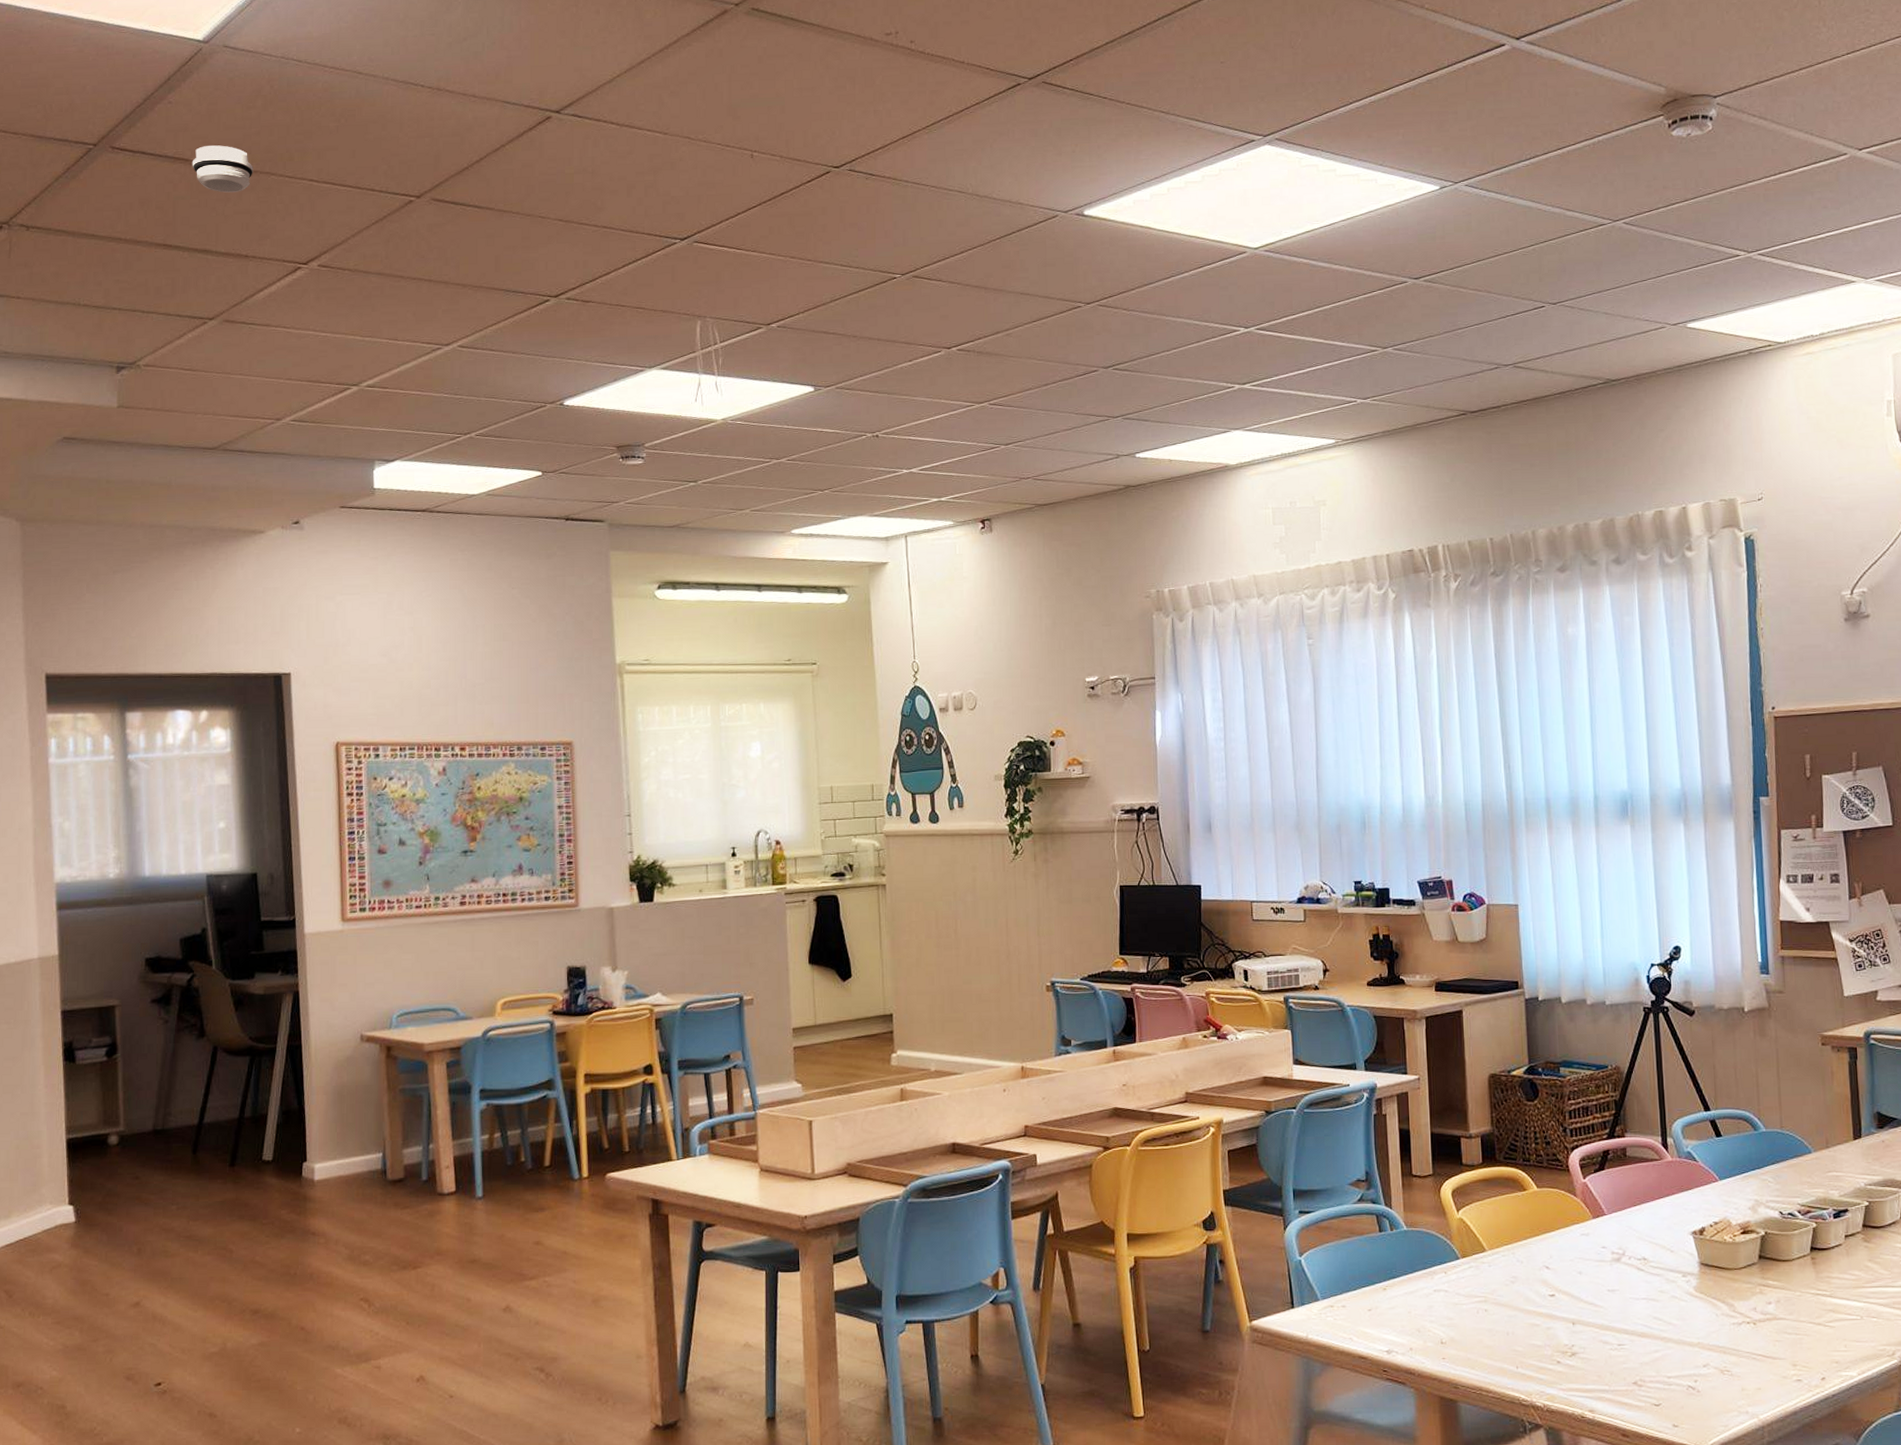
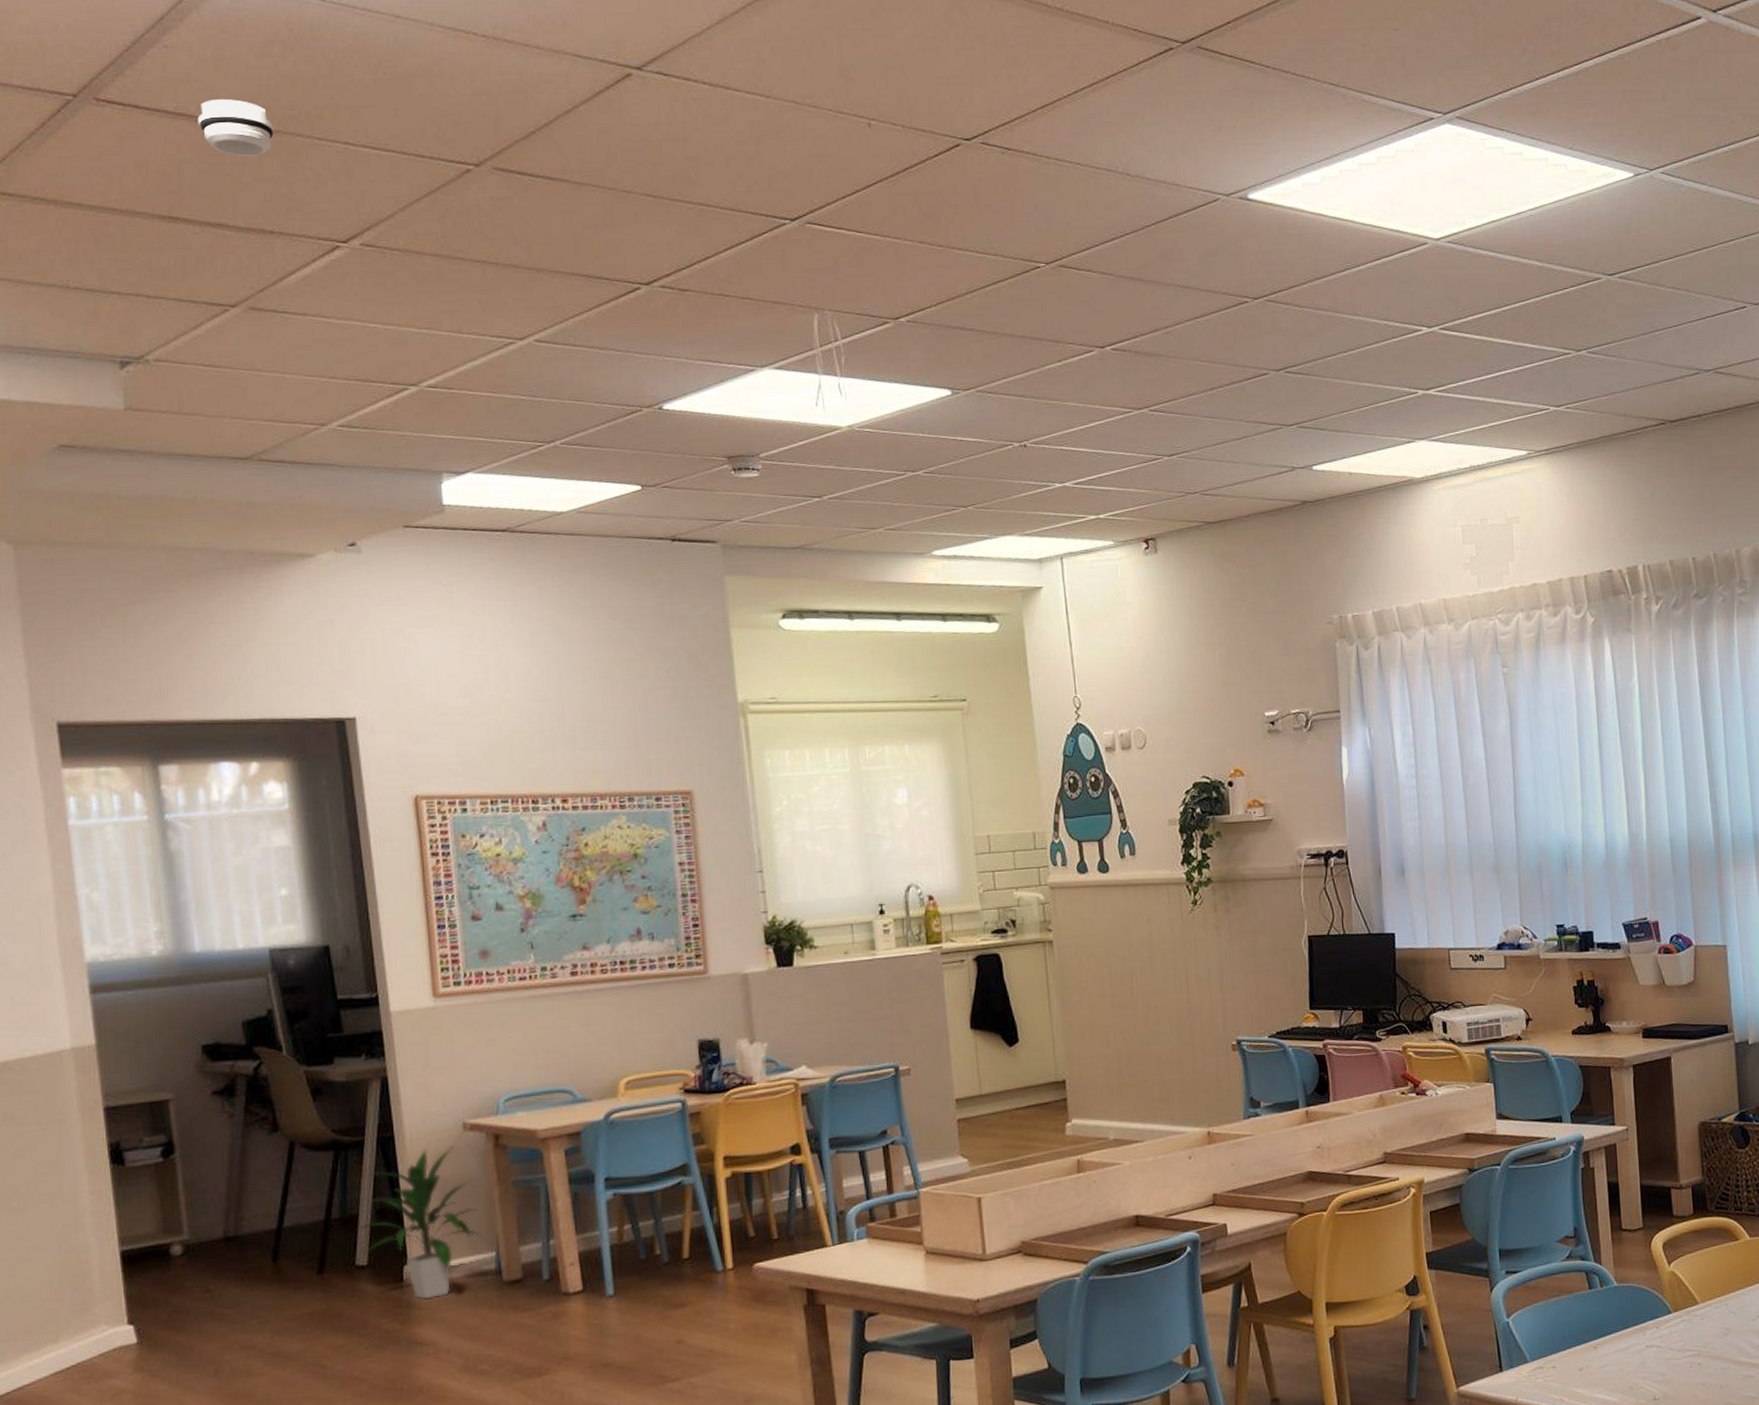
indoor plant: none [265,1055,373,1194] -> present [357,1145,484,1299]

